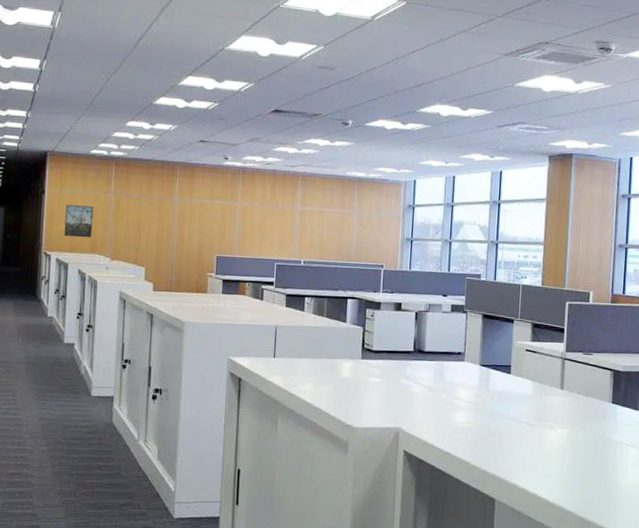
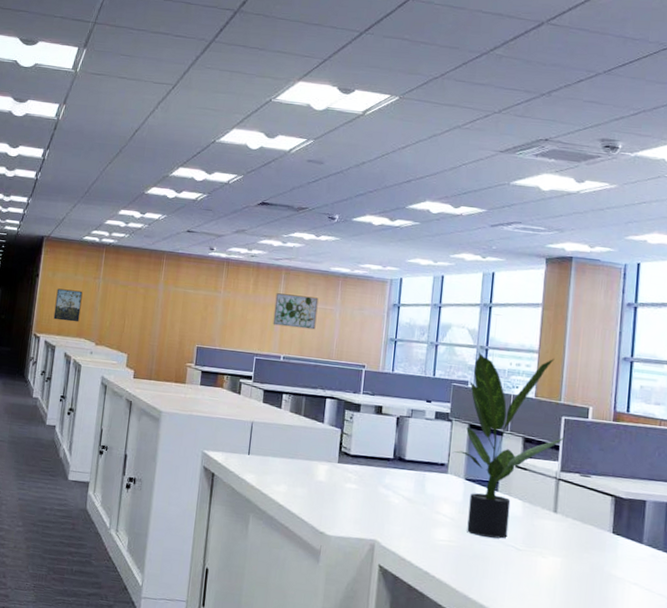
wall art: none [292,199,336,234] -> present [273,293,319,330]
potted plant: none [468,246,570,417] -> present [453,352,566,539]

